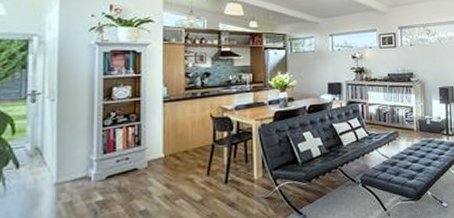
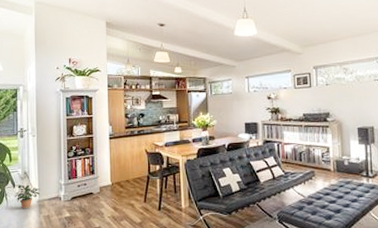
potted plant: none [18,163,60,195] -> present [15,184,41,208]

